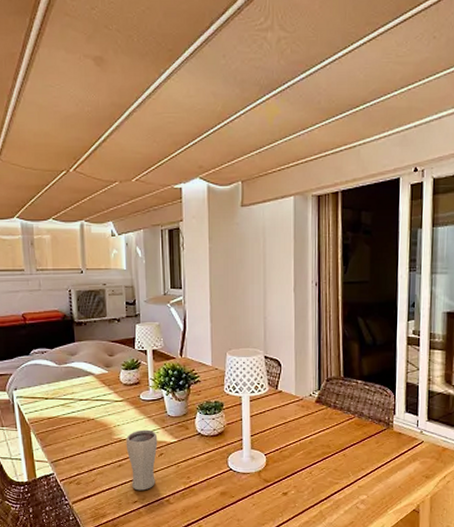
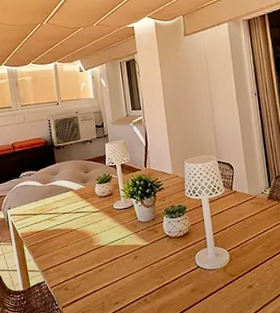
drinking glass: present [126,429,158,491] -> none [104,235,133,292]

